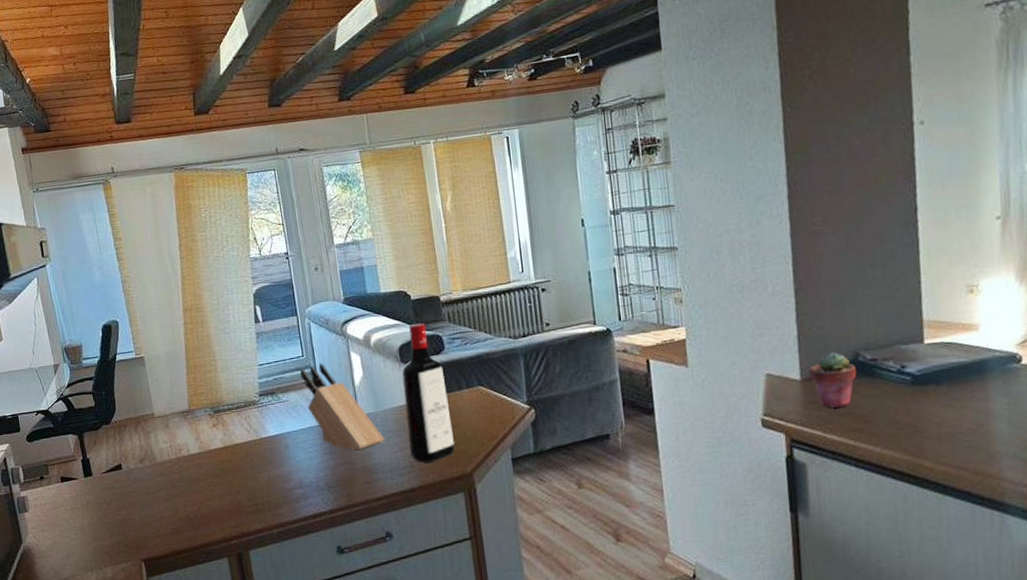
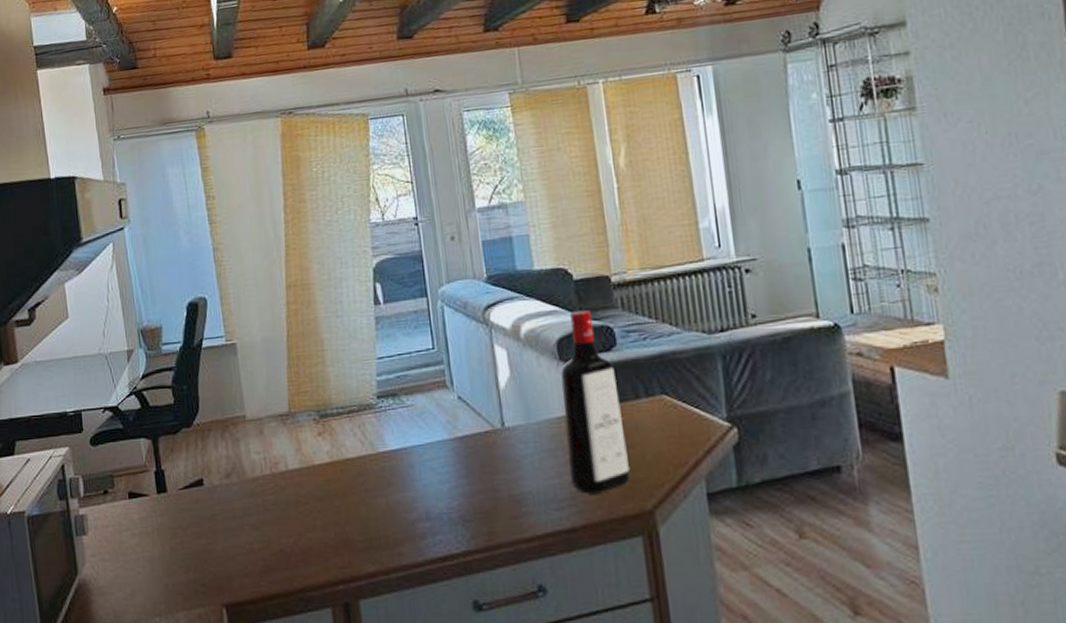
knife block: present [300,363,385,450] -> none [430,358,538,474]

